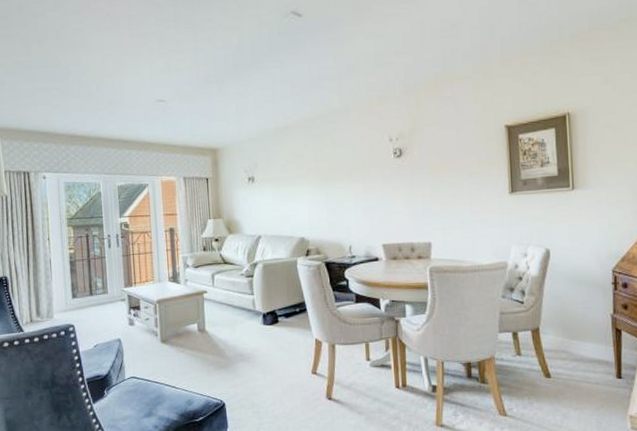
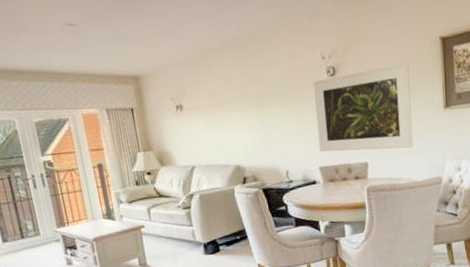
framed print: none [380,148,478,231] -> present [313,63,414,152]

